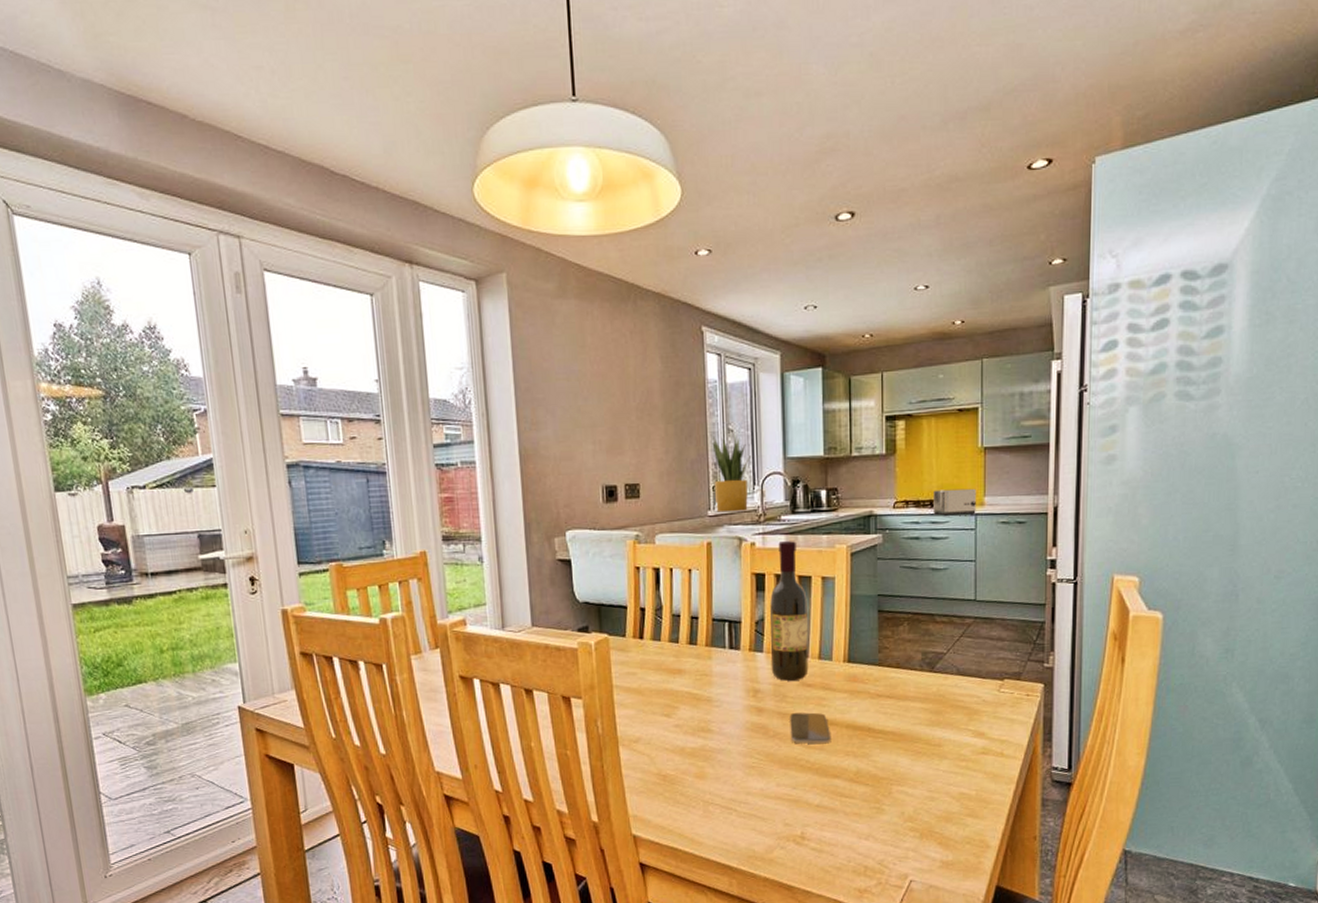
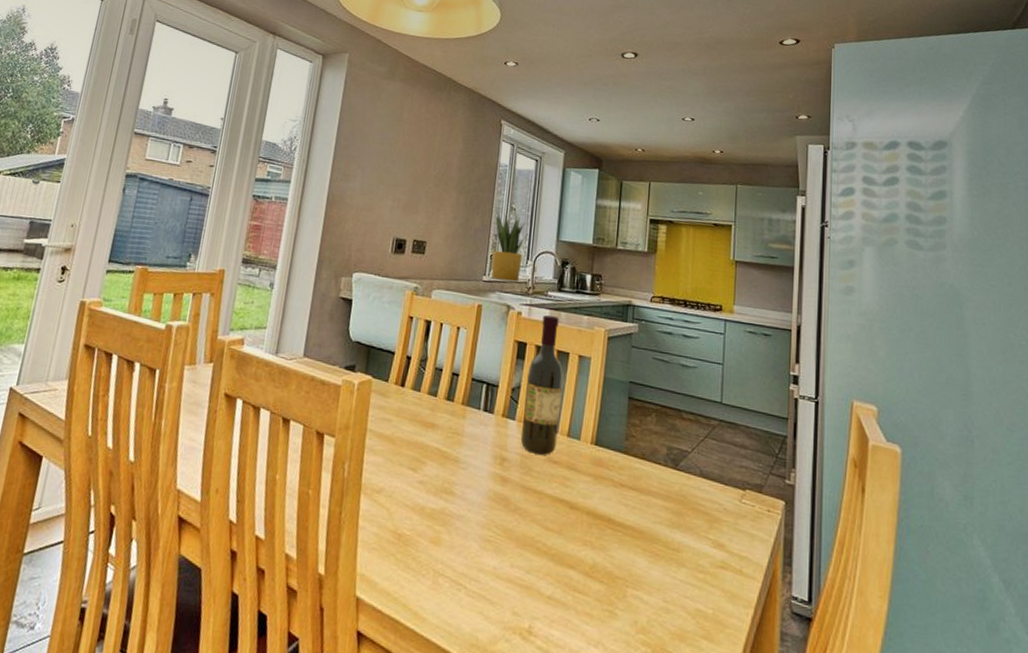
smartphone: present [790,712,832,744] -> none [531,489,571,529]
toaster: present [933,488,976,516] -> none [687,291,727,320]

